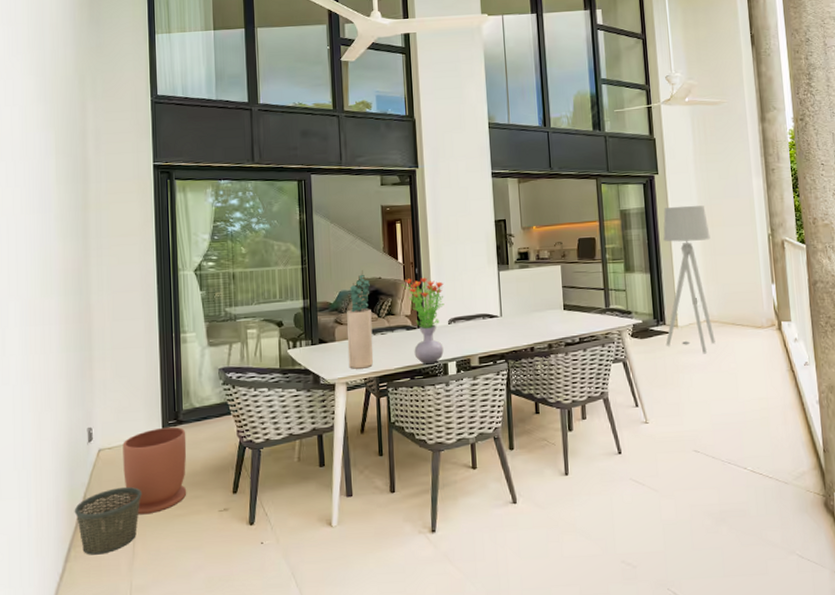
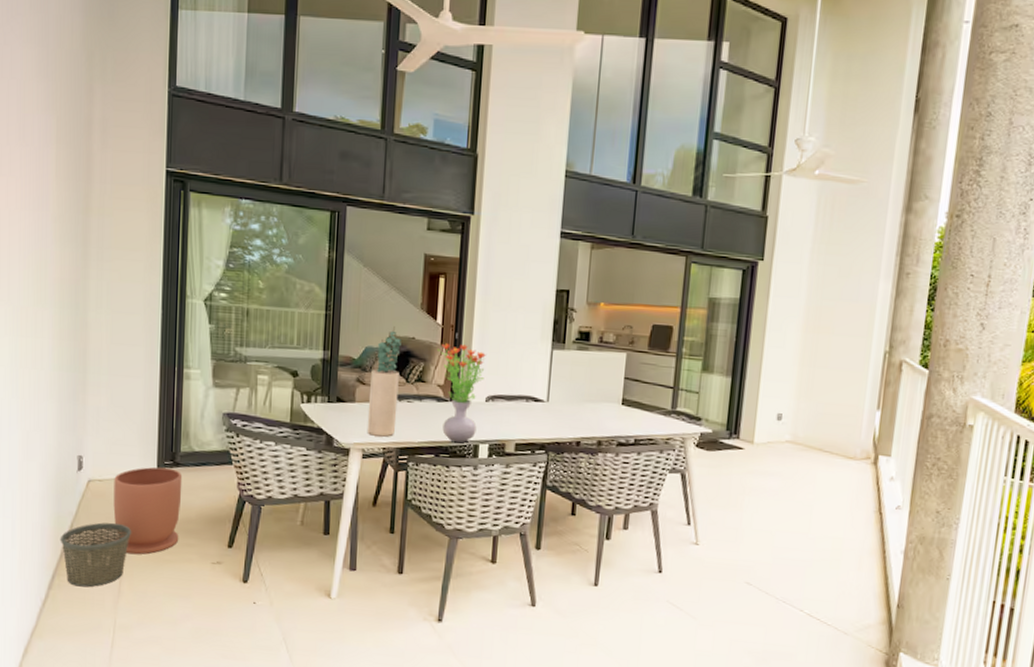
floor lamp: present [663,206,715,354] -> none [735,302,814,479]

